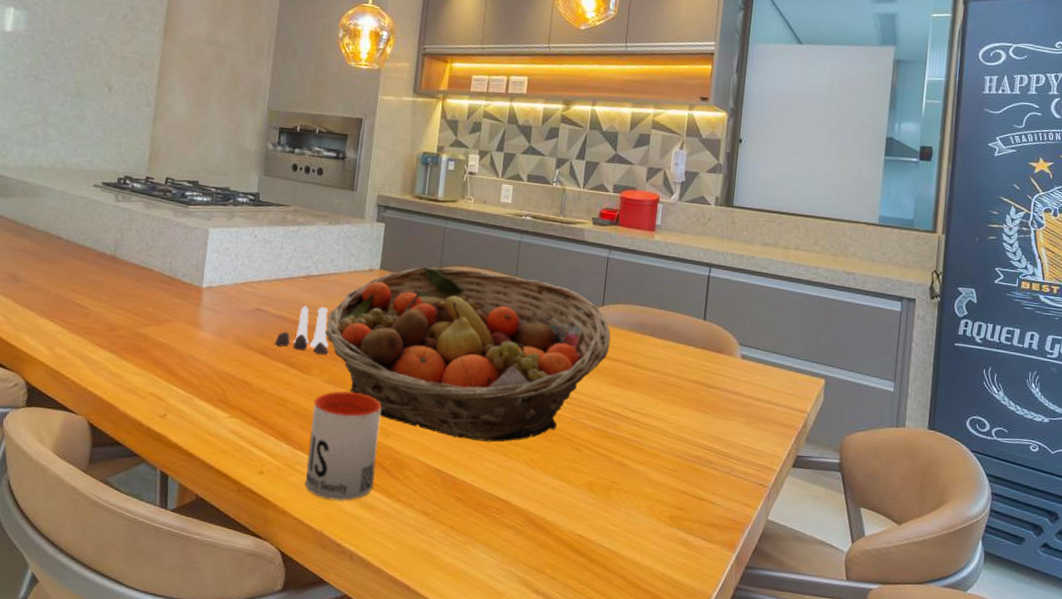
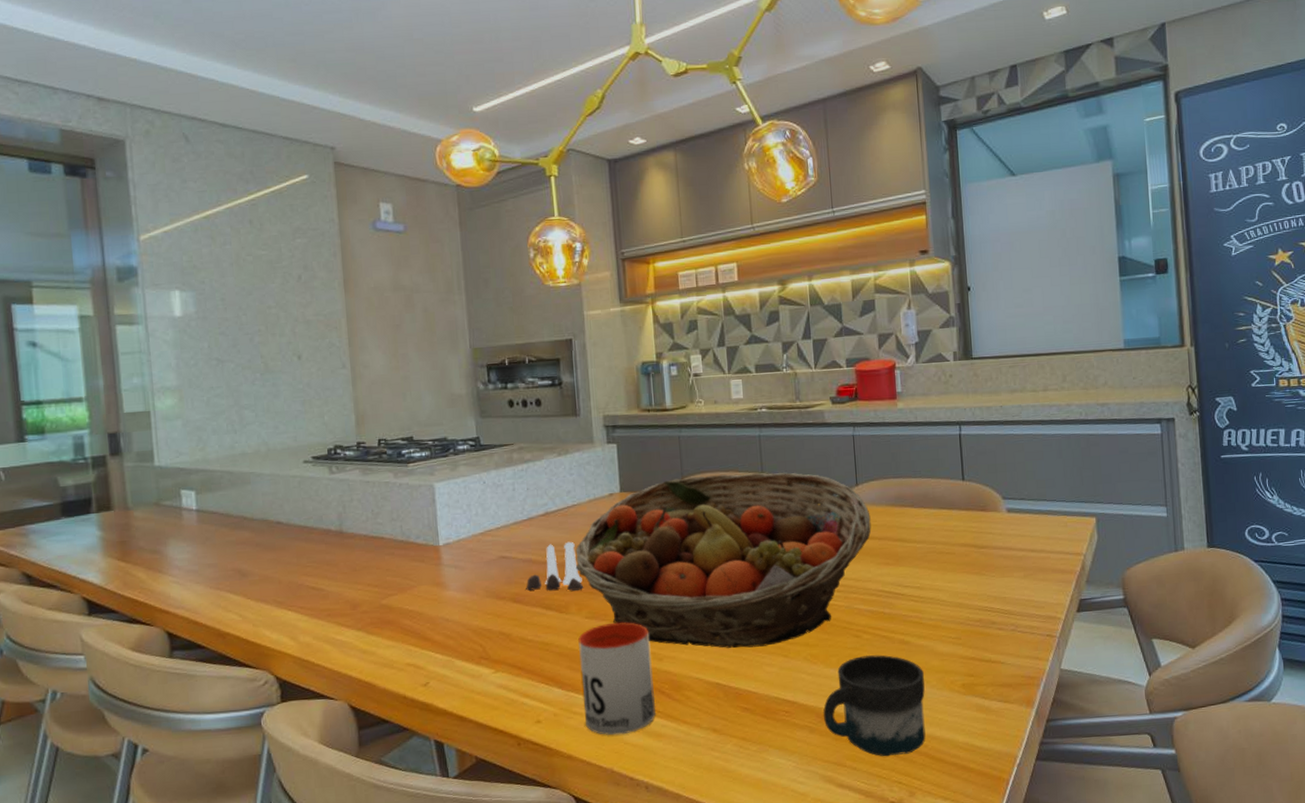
mug: none [532,469,635,574] -> present [822,655,926,757]

